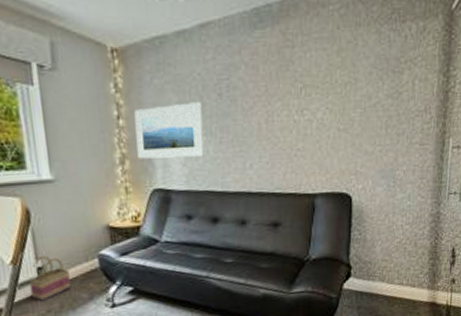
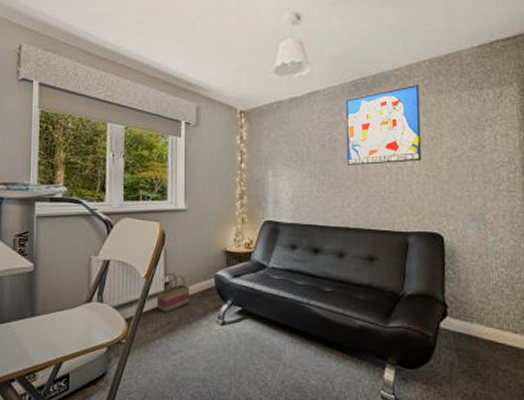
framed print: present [134,102,204,159] -> none [254,151,308,195]
wall art: none [246,16,334,119] -> present [345,85,422,165]

